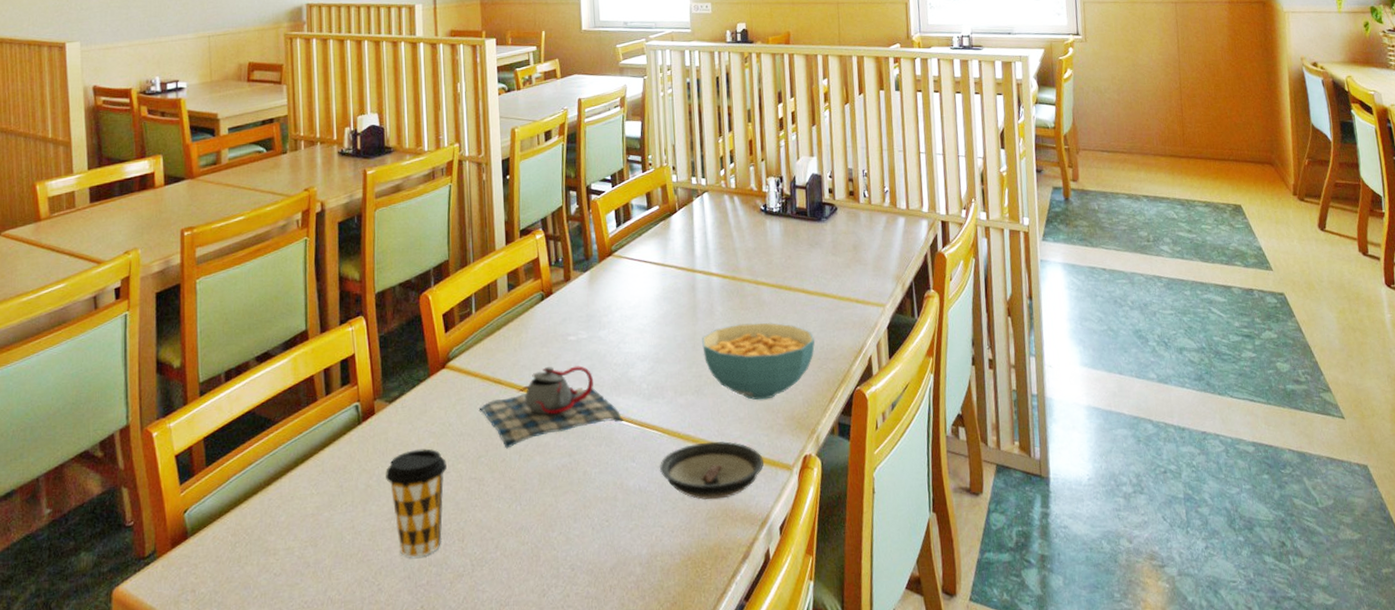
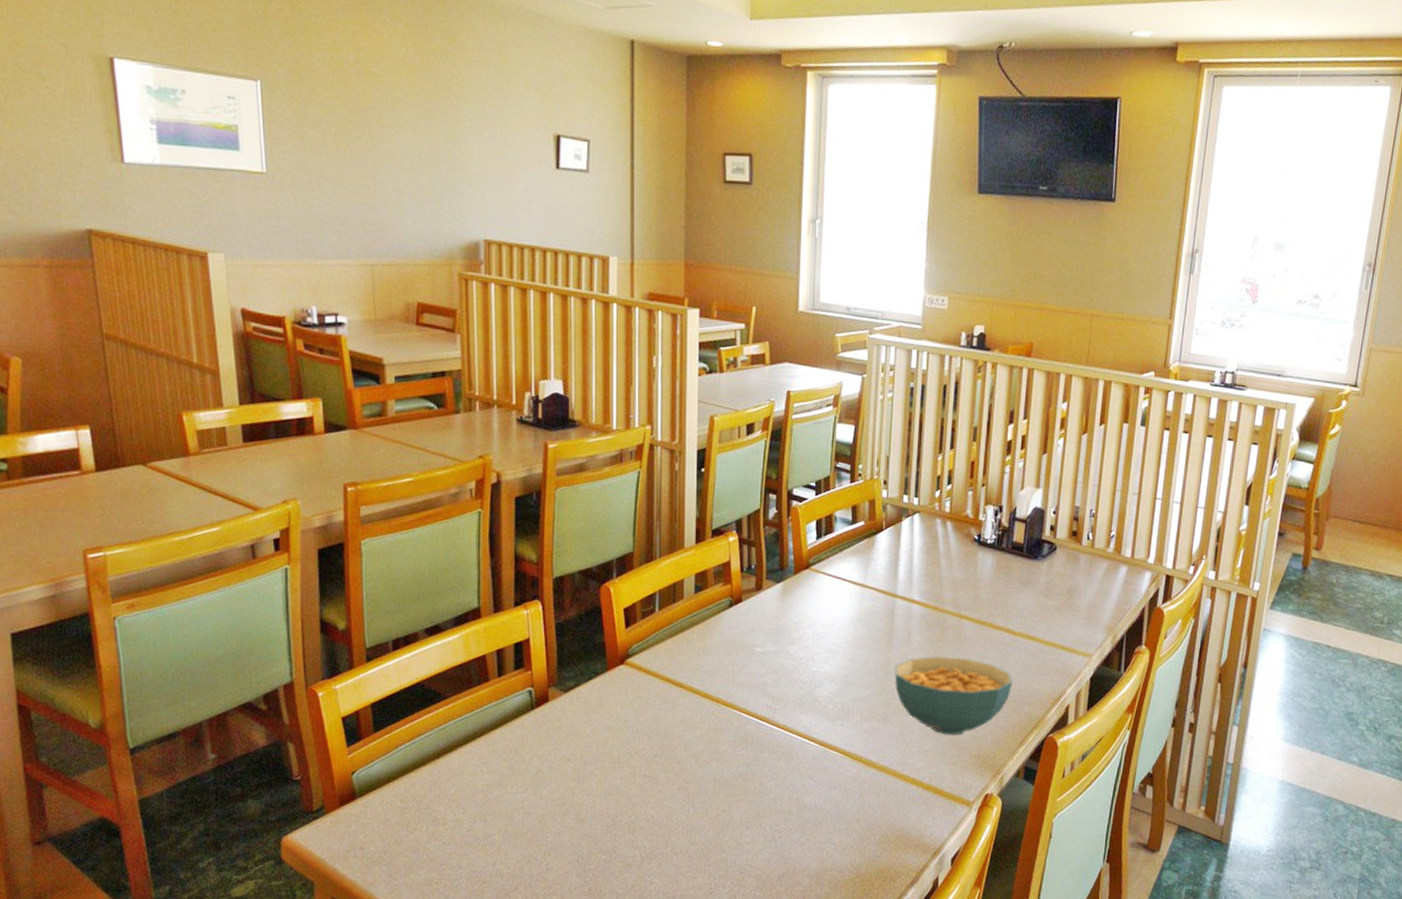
coffee cup: present [386,448,447,558] -> none [558,741,620,844]
teapot: present [480,365,623,449] -> none [658,676,805,752]
saucer: present [660,441,764,501] -> none [838,769,943,825]

